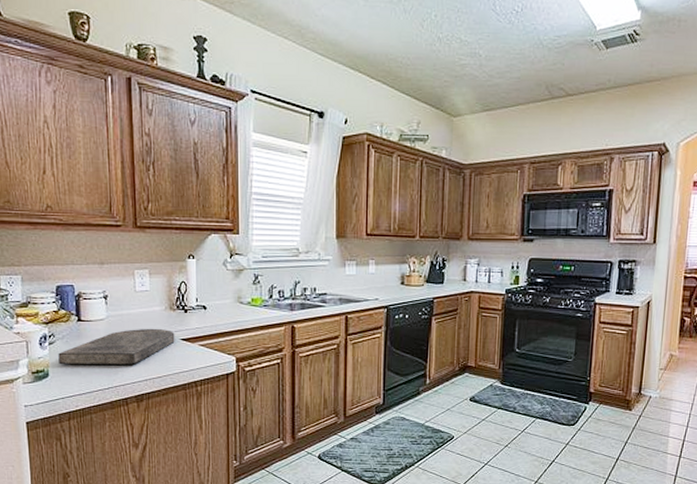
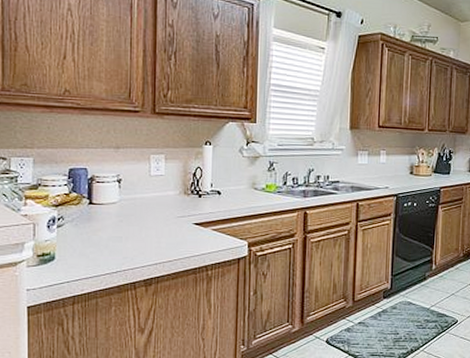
cutting board: present [58,328,175,365] -> none [66,212,188,249]

